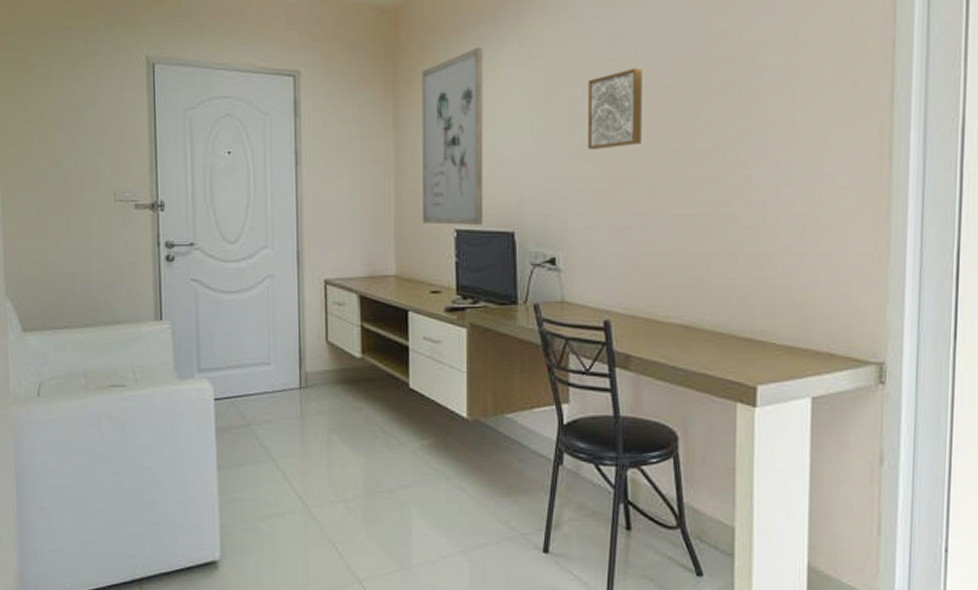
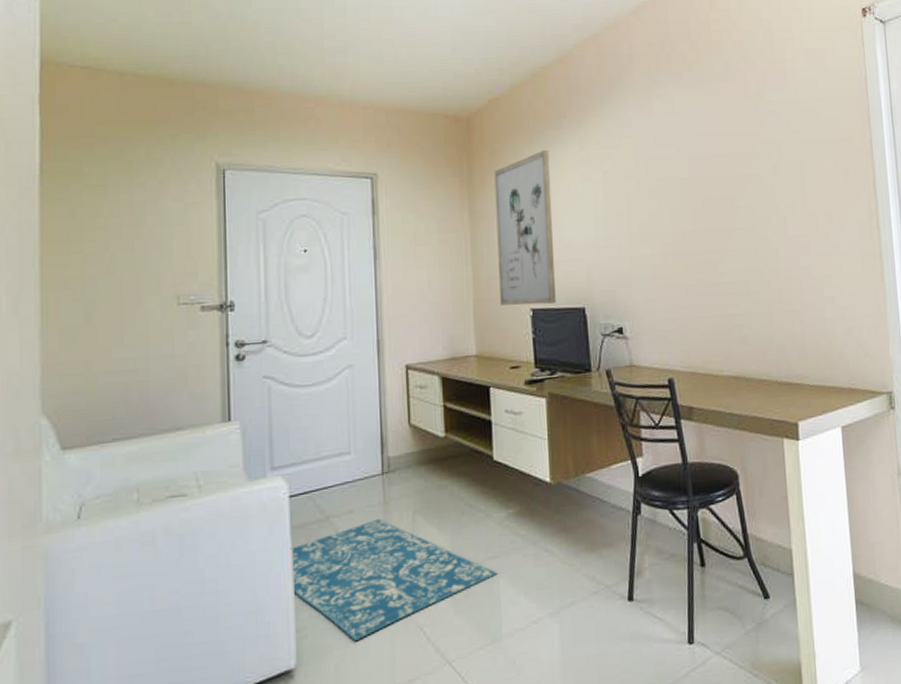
rug: none [215,431,410,546] -> present [290,518,498,642]
wall art: present [588,68,642,150] -> none [641,164,688,233]

